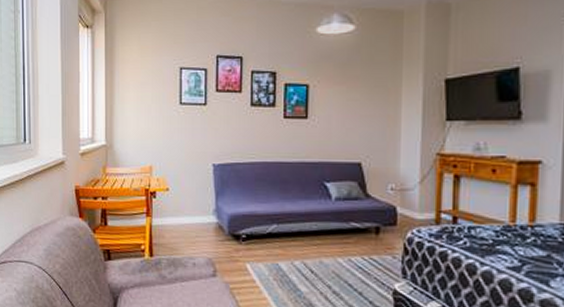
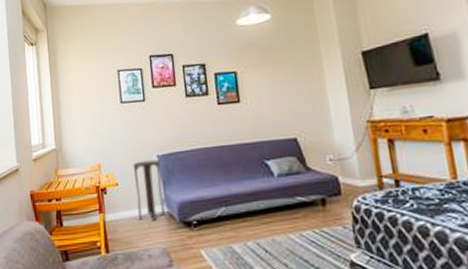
stool: none [186,168,216,230] -> present [132,159,166,221]

